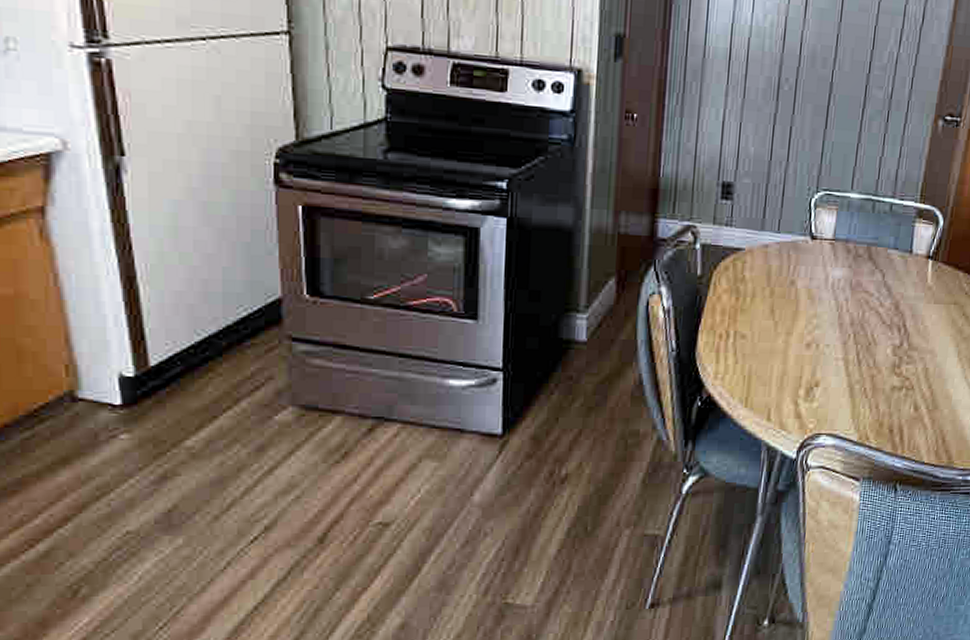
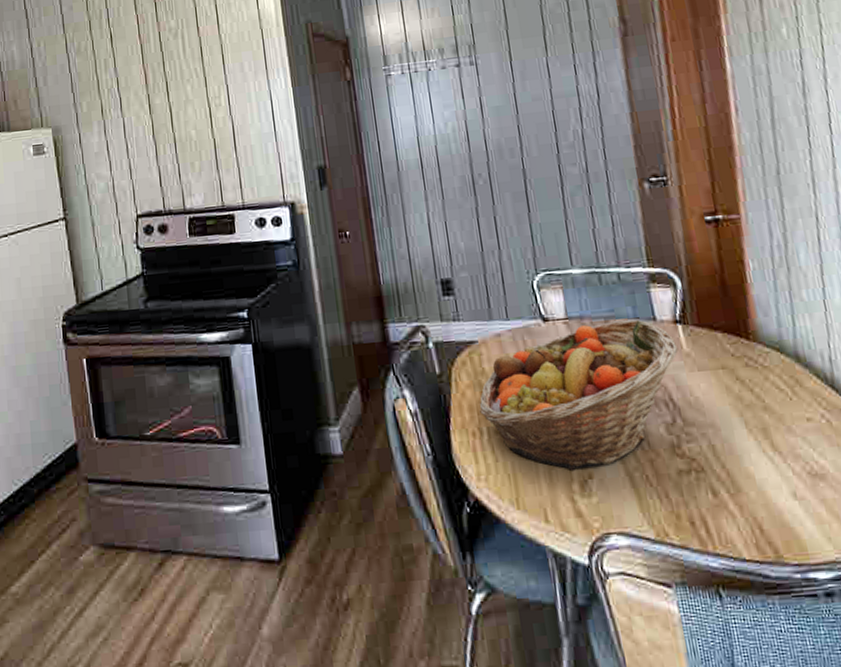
fruit basket: none [731,248,924,378] -> present [479,319,679,470]

